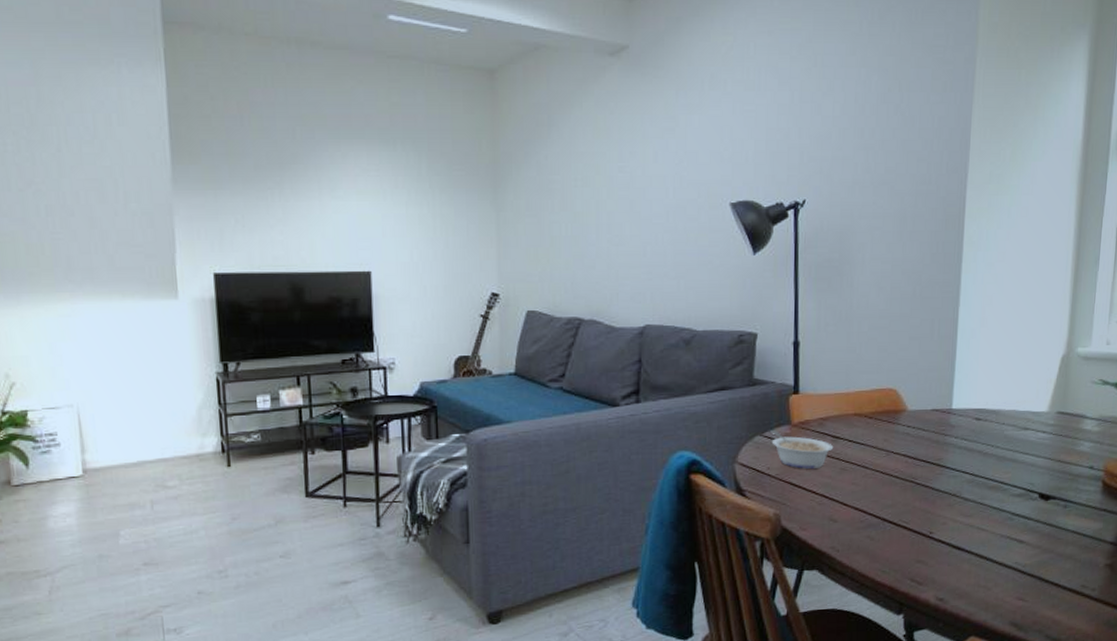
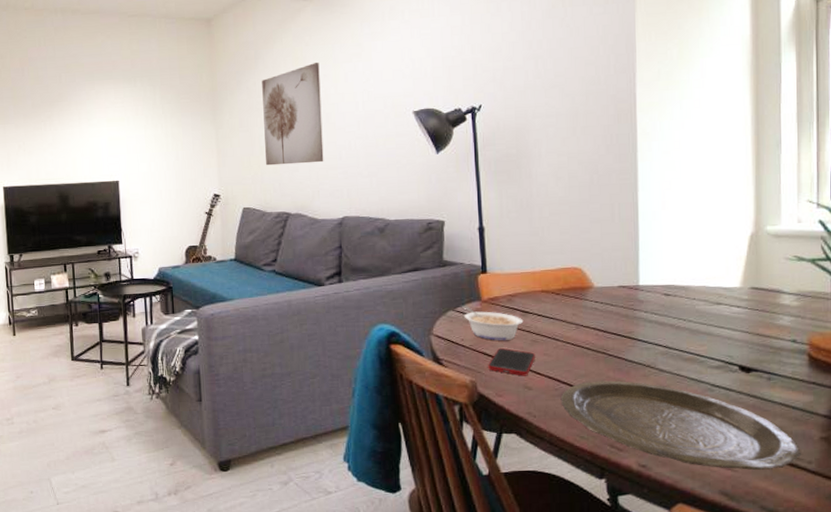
wall art: none [555,136,626,260] -> present [262,63,324,166]
cell phone: none [794,476,843,508] -> present [488,347,535,376]
plate: none [865,510,1087,599] -> present [560,380,801,470]

